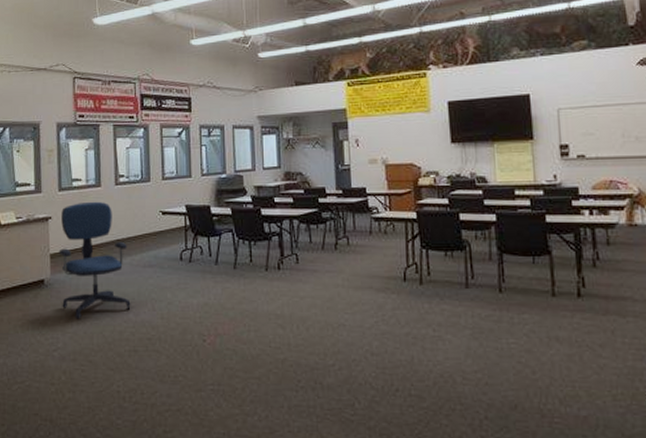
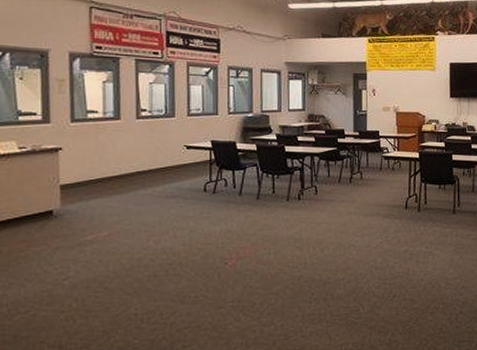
office chair: present [59,201,131,320] -> none [70,134,151,249]

